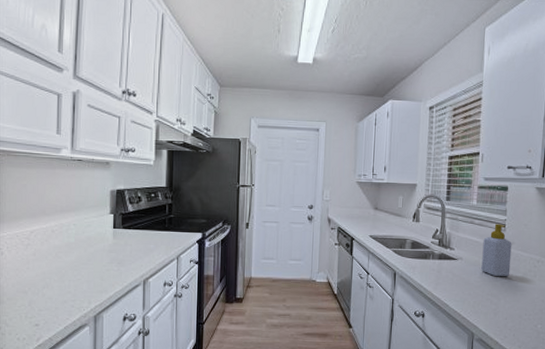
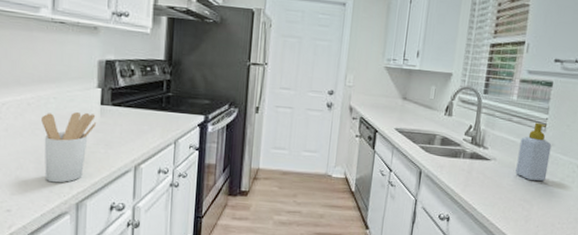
utensil holder: none [64,236,111,299] -> present [41,112,97,183]

